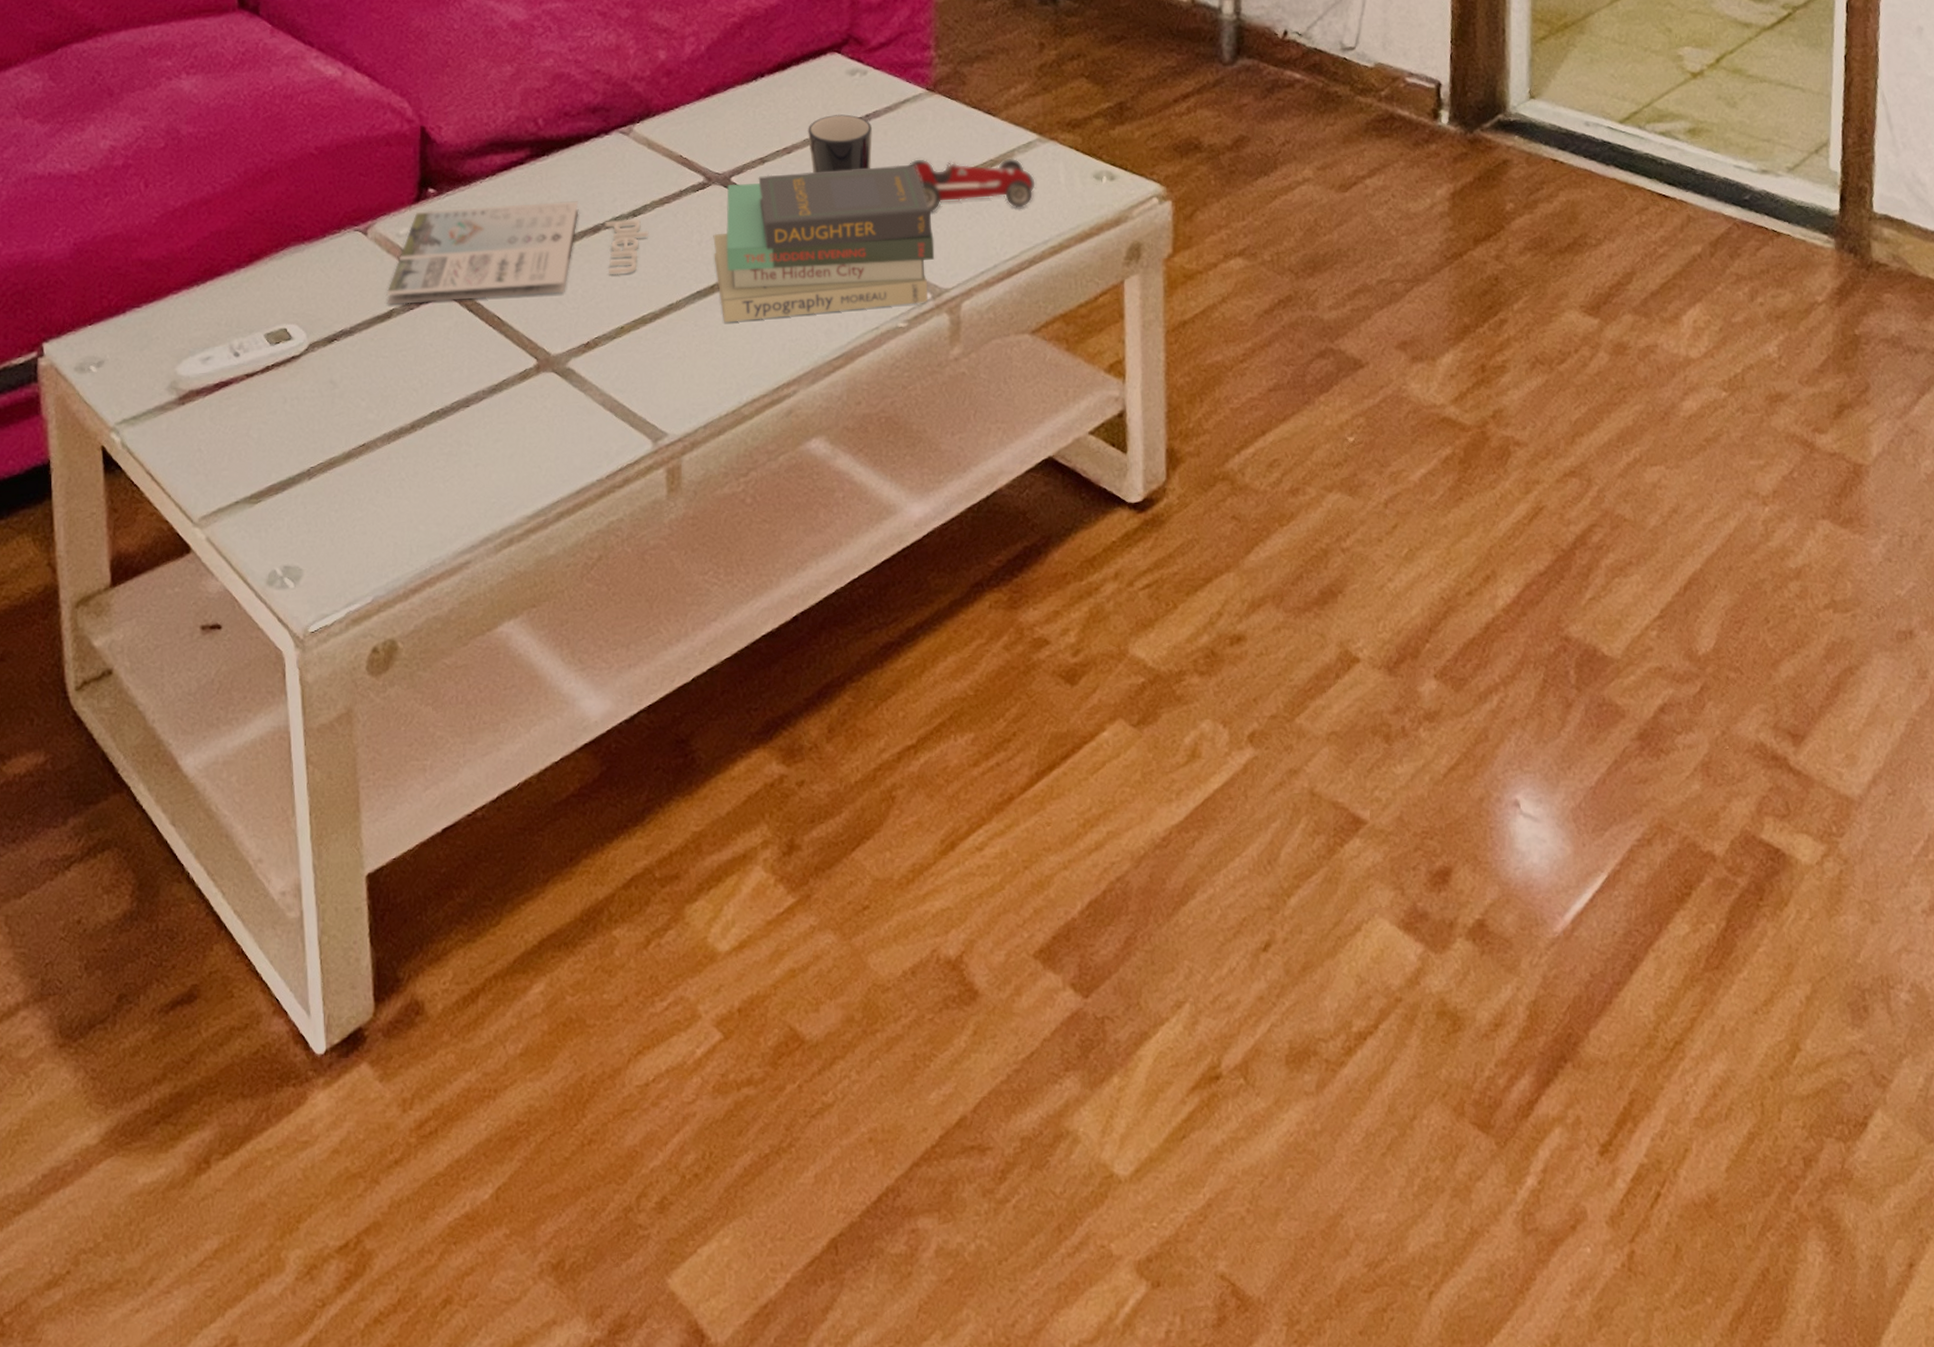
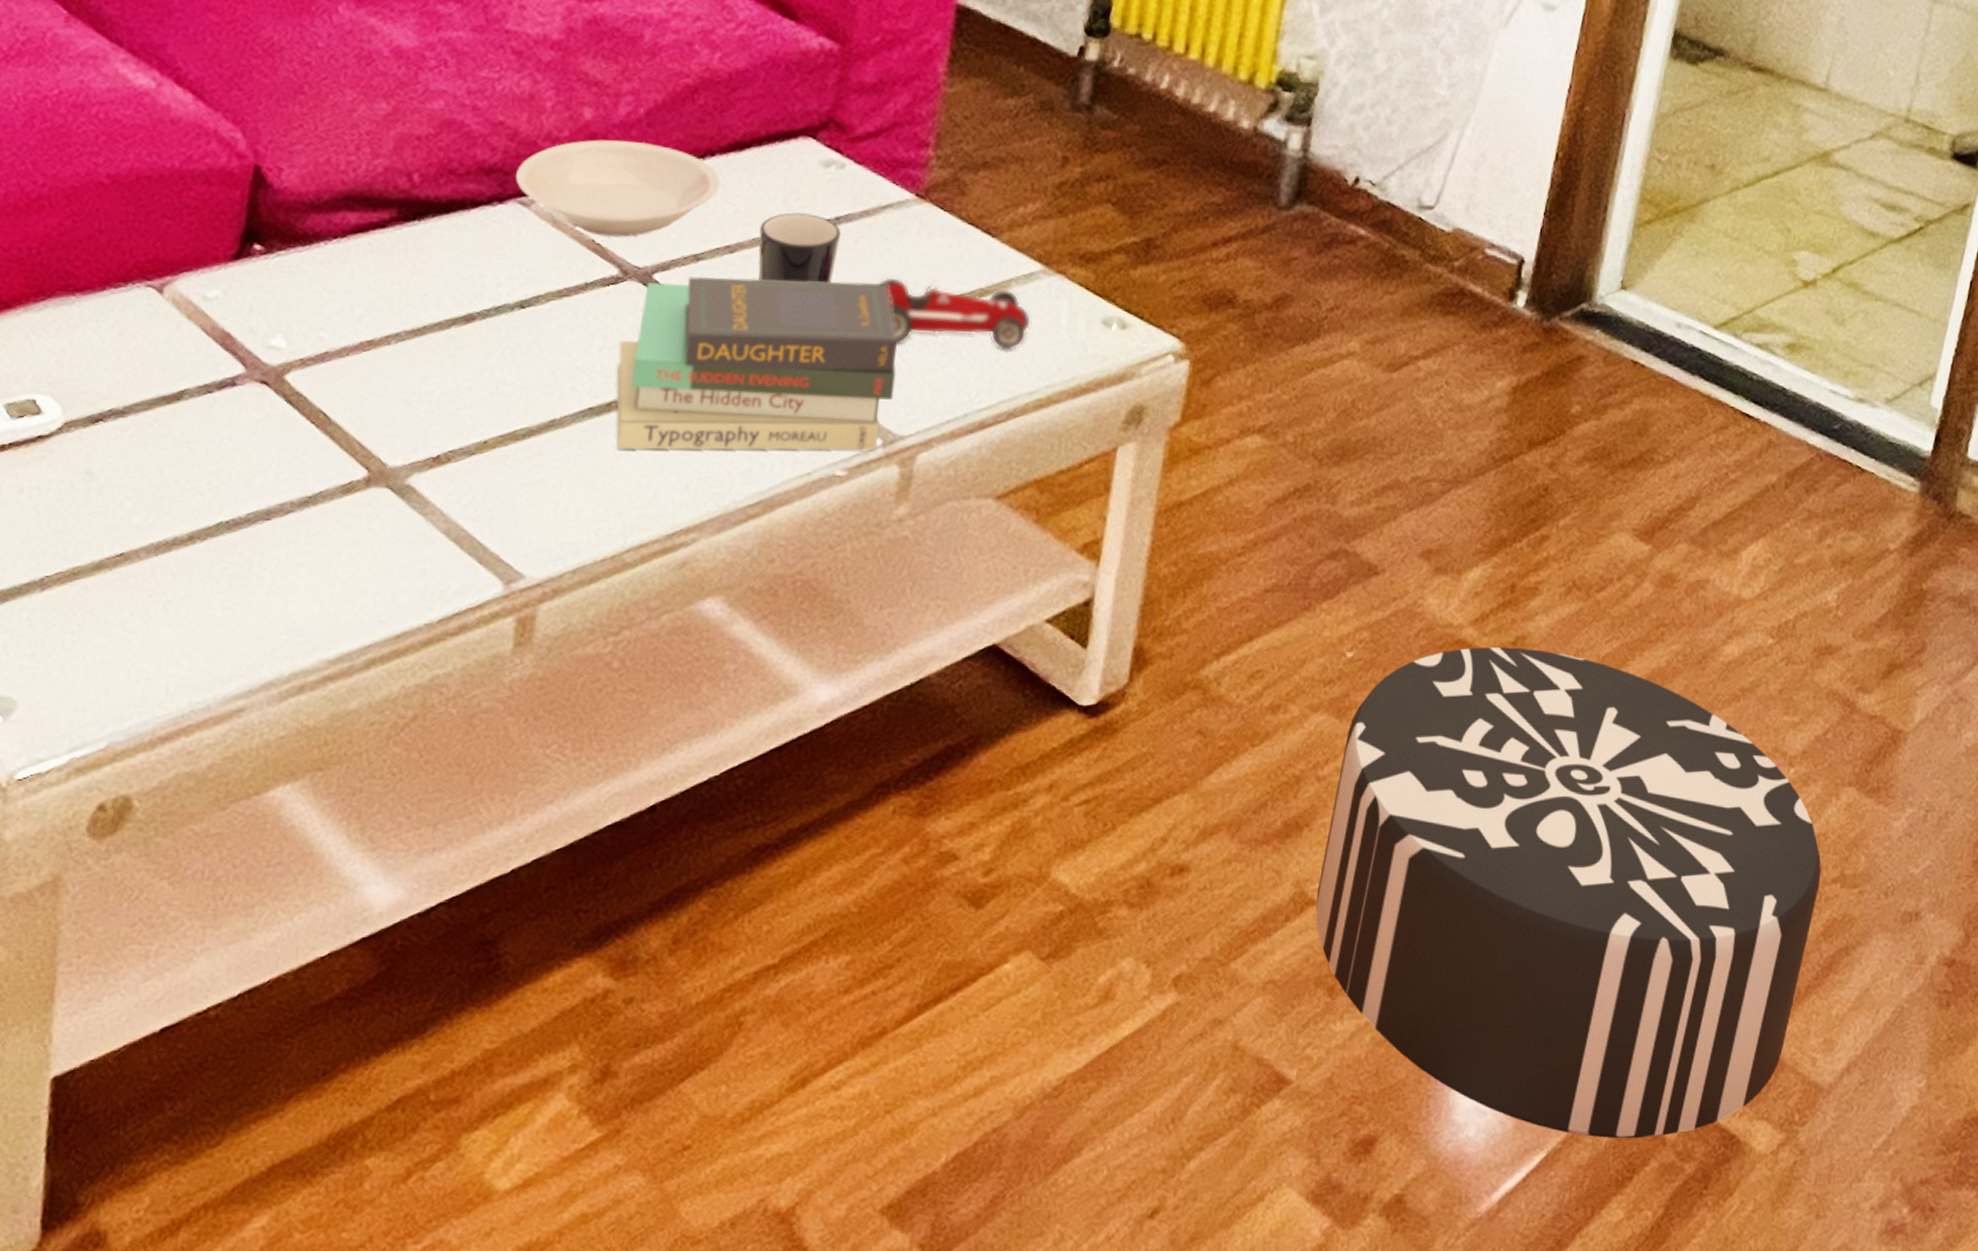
magazine: present [386,201,649,304] -> none [177,270,538,393]
bowl: none [614,72,771,152] -> present [515,139,720,238]
pouf: none [1359,420,1814,858] -> present [1315,646,1822,1138]

